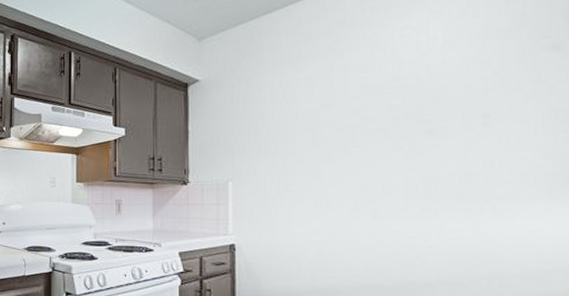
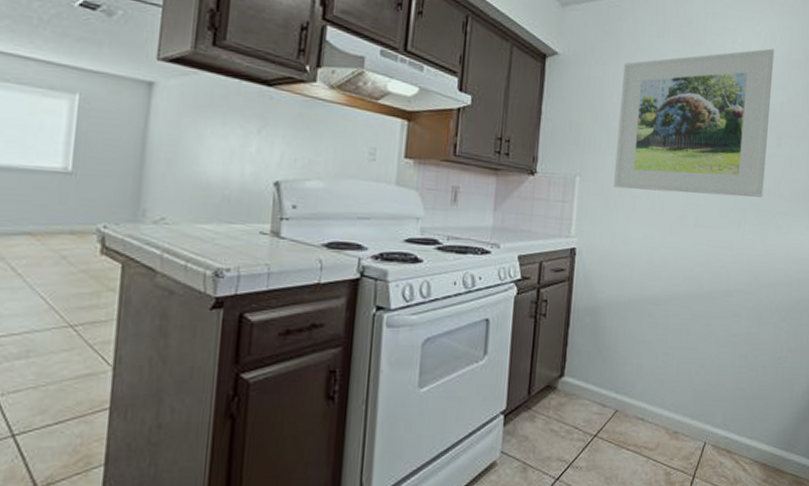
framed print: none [268,24,468,189] -> present [613,48,775,198]

